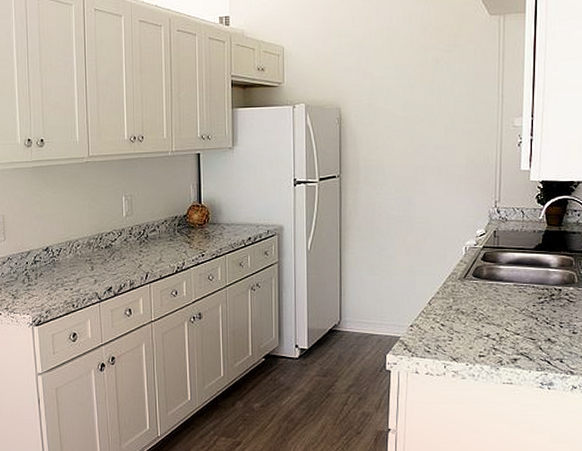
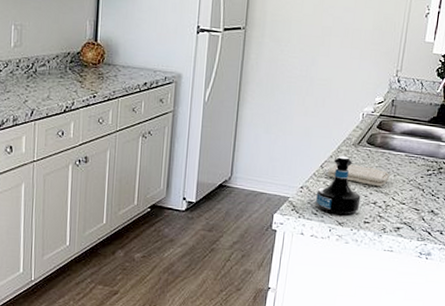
tequila bottle: none [427,291,473,351] -> present [316,156,361,216]
washcloth: none [436,298,501,319] -> present [327,164,390,187]

